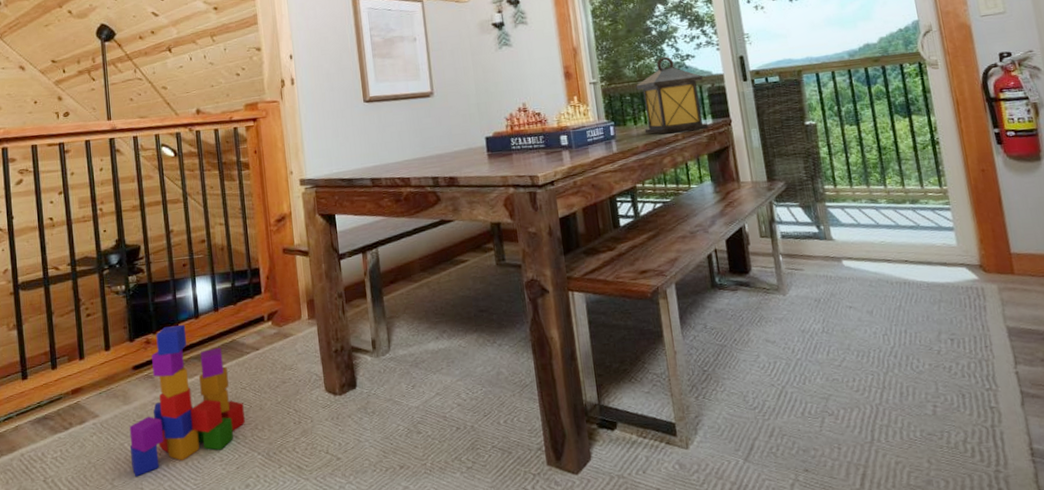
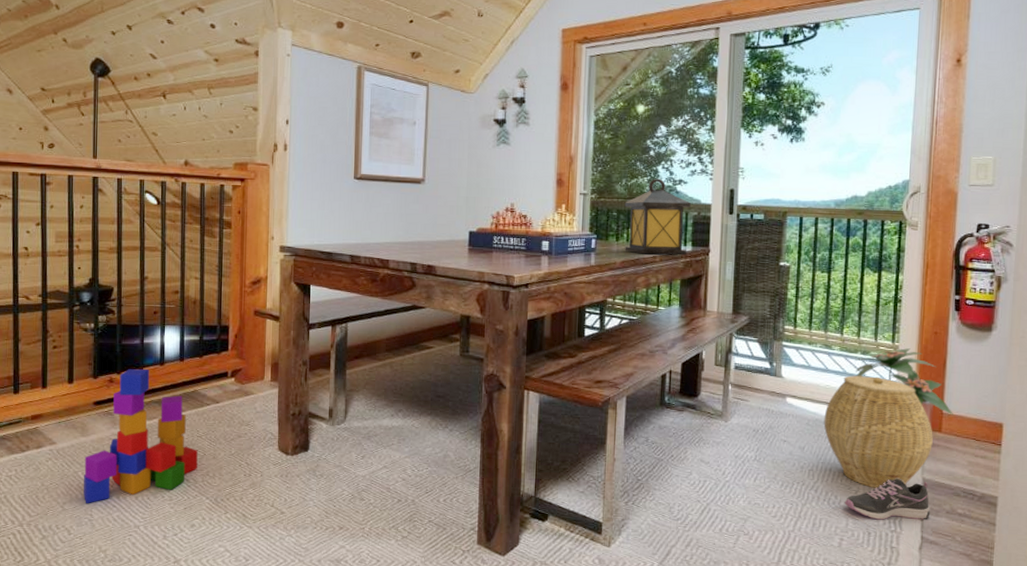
woven basket: none [885,224,1009,345] -> present [823,375,933,488]
potted plant: none [904,190,1023,272] -> present [854,348,953,429]
athletic shoe: none [928,329,1025,379] -> present [844,478,931,520]

